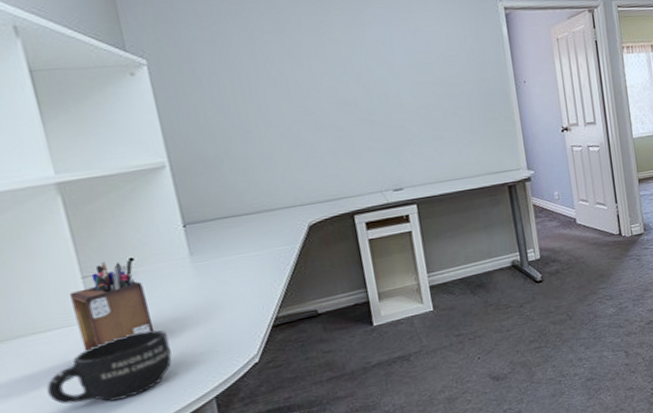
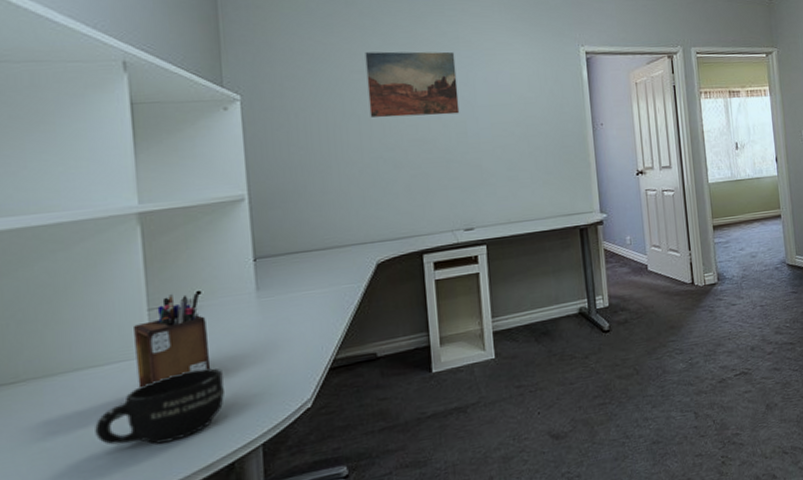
wall art: none [273,9,379,80] -> present [365,51,460,118]

